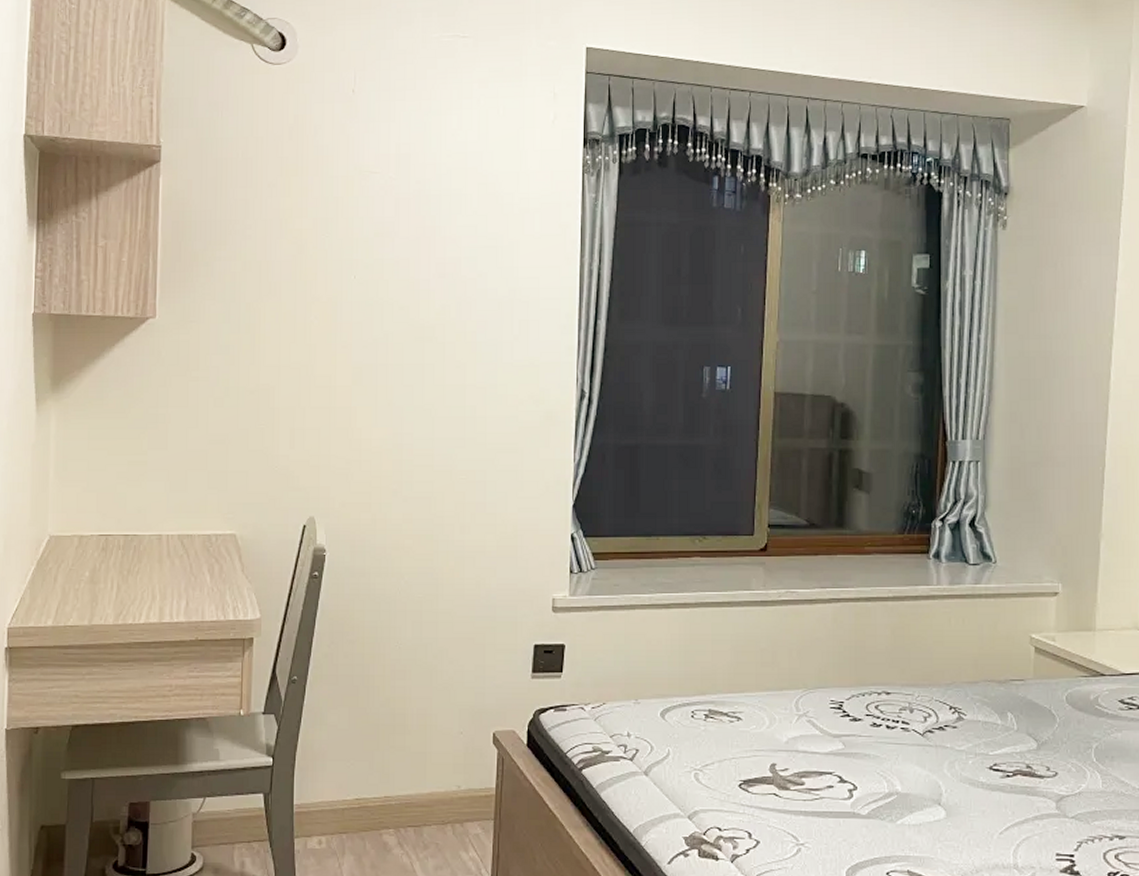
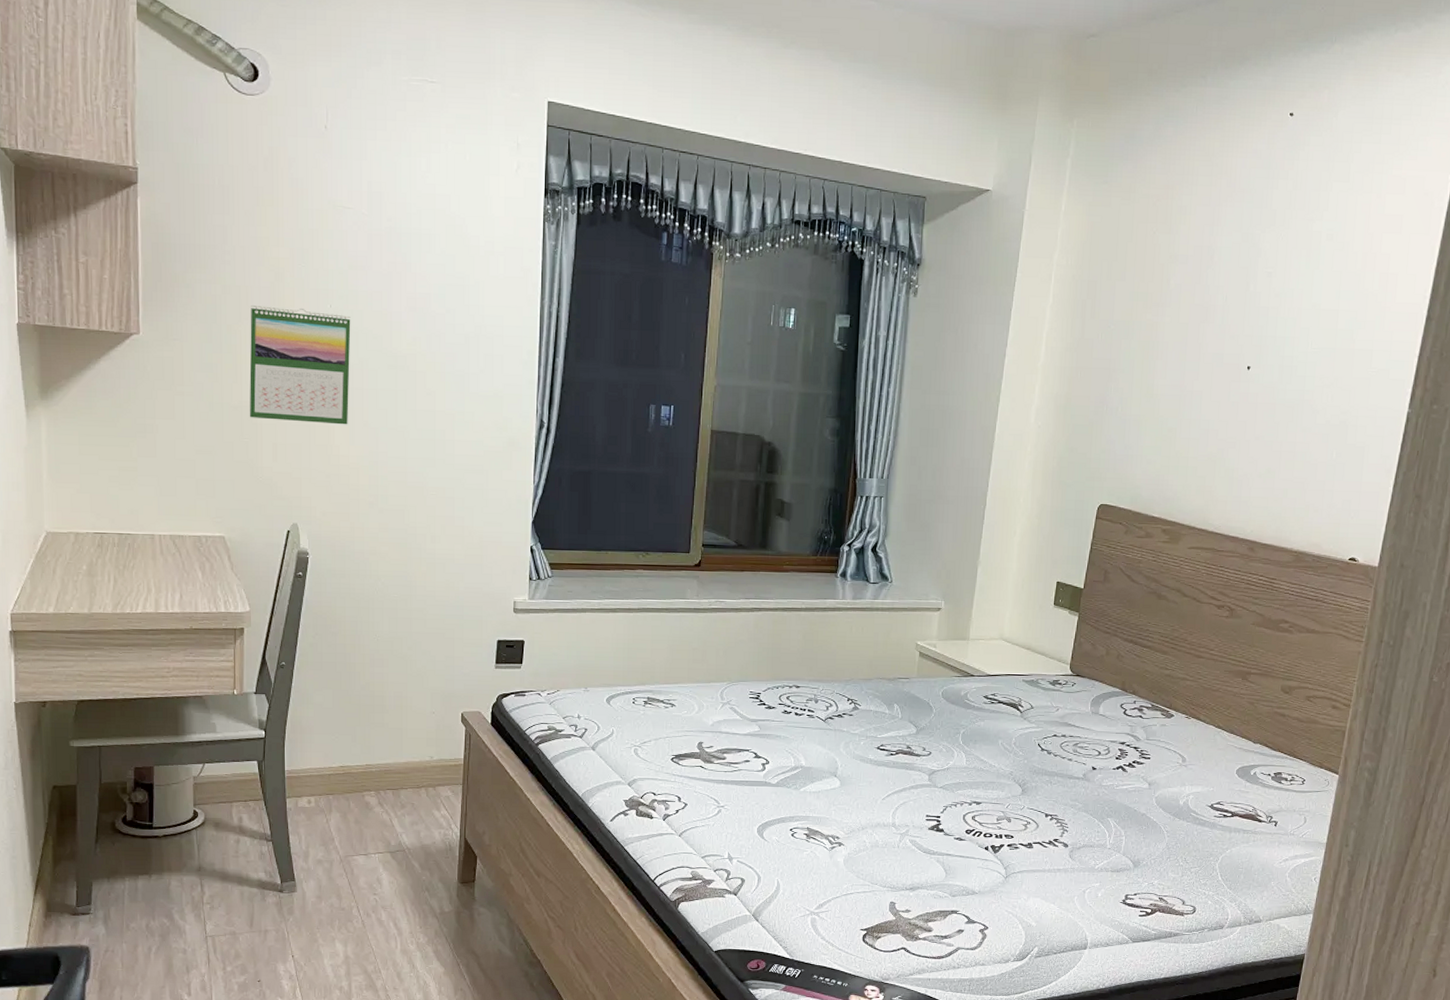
calendar: none [266,280,376,405] -> present [249,305,351,425]

